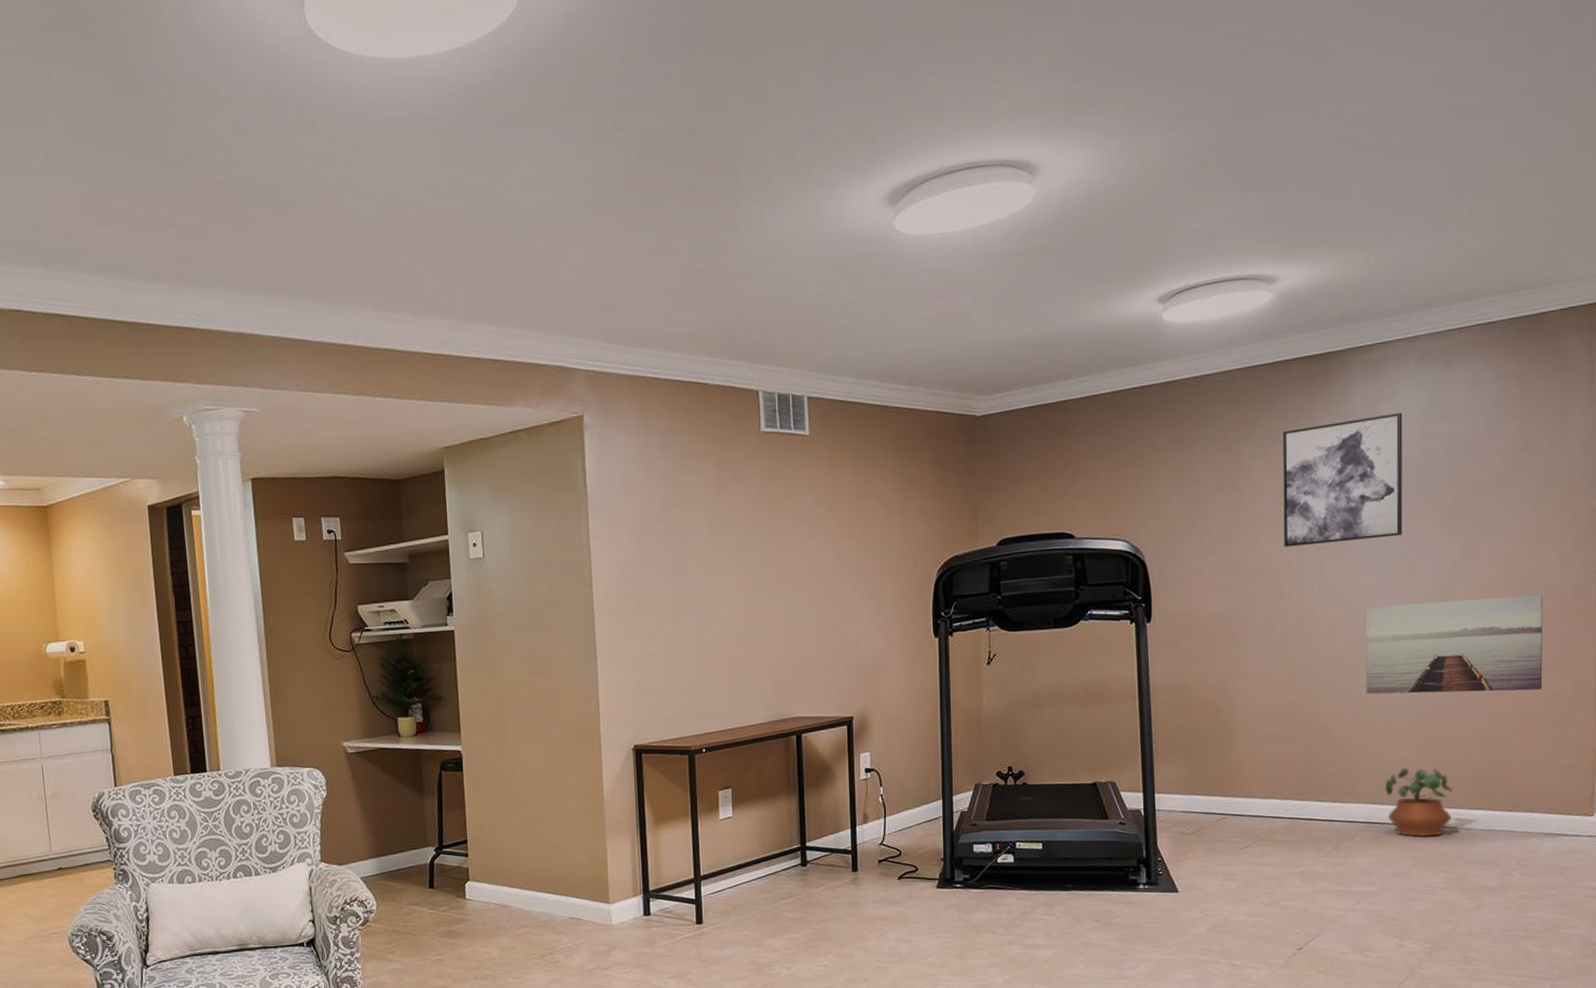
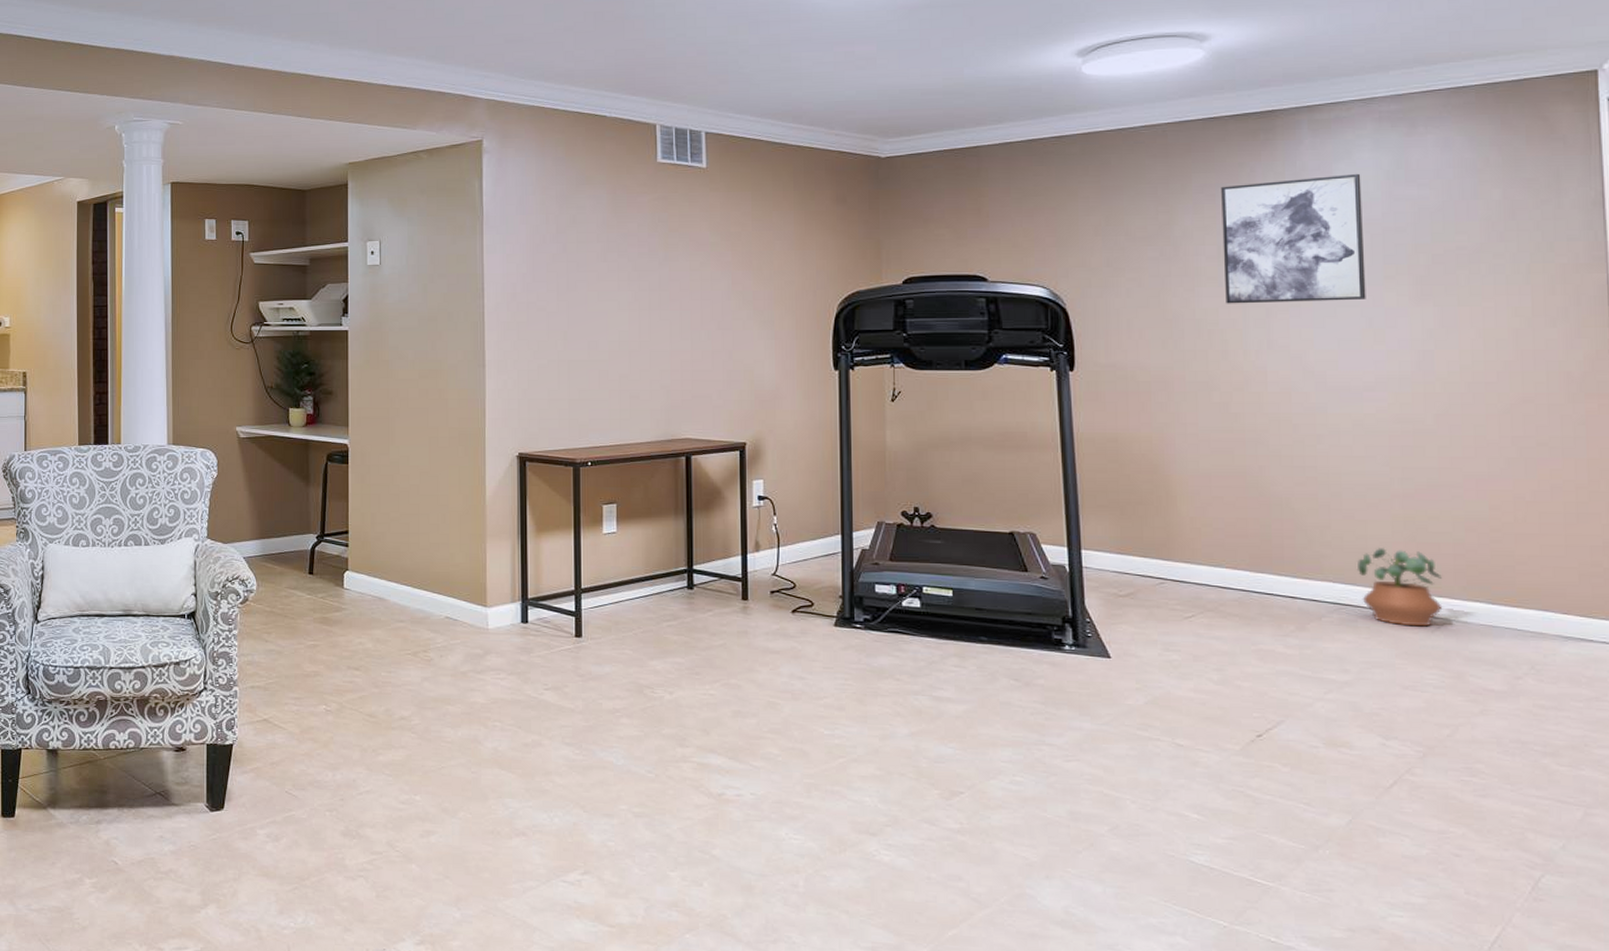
wall art: present [1365,595,1544,695] -> none [1325,371,1550,475]

